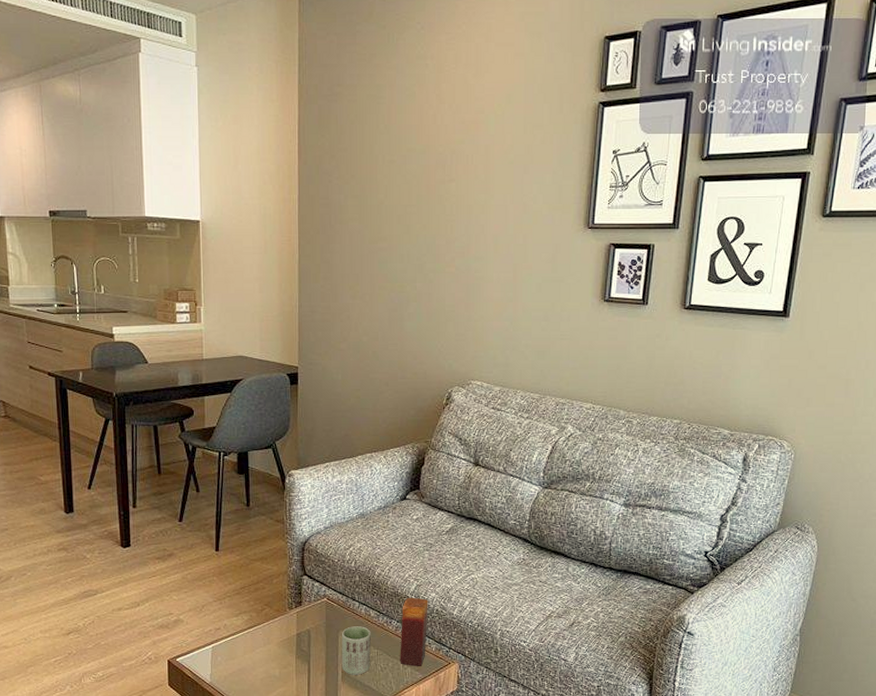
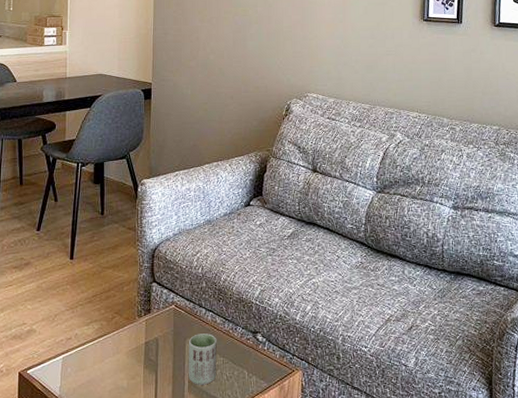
candle: present [400,597,428,667] -> none [245,302,272,376]

